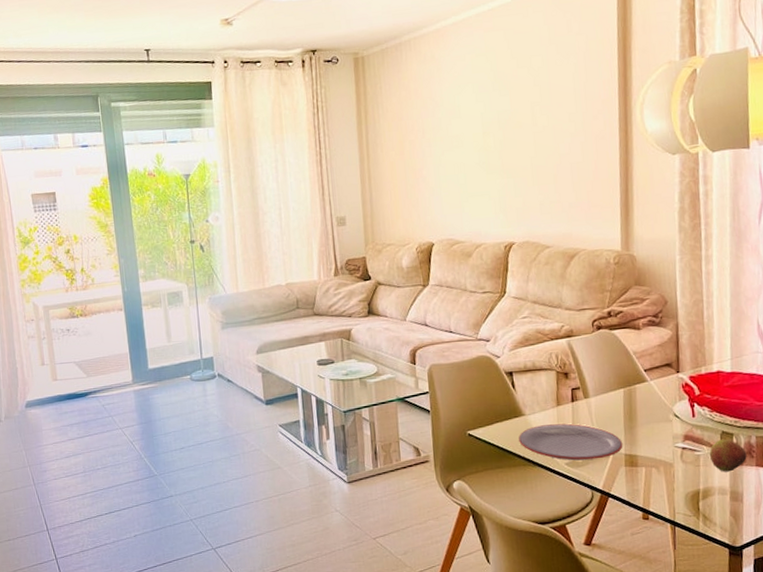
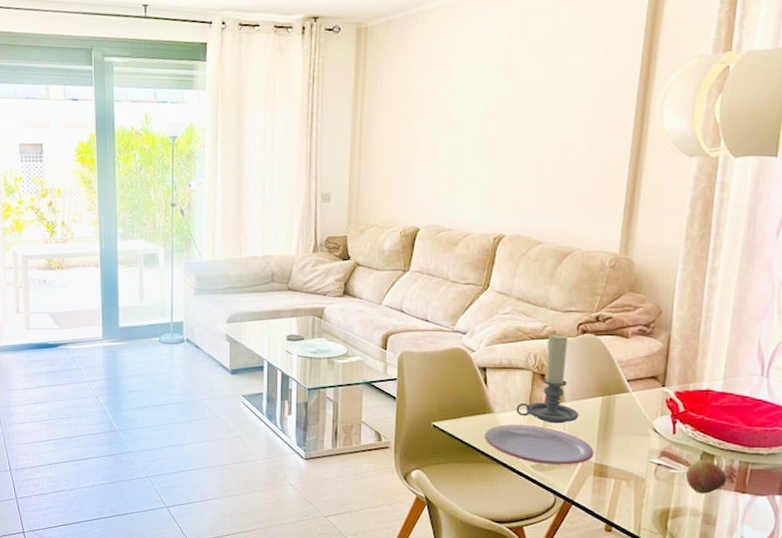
candle holder: none [545,332,605,420] -> present [516,333,579,424]

